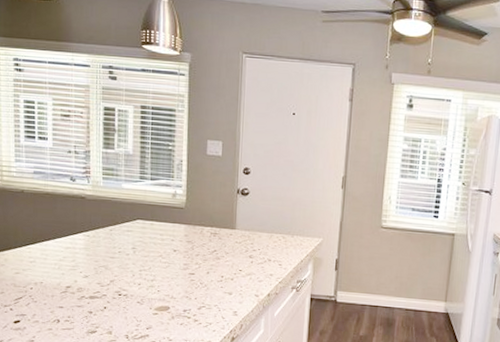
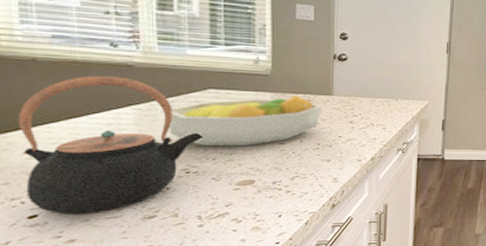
teapot: none [11,205,133,324] -> present [17,76,204,215]
fruit bowl: none [107,227,226,274] -> present [168,94,322,147]

